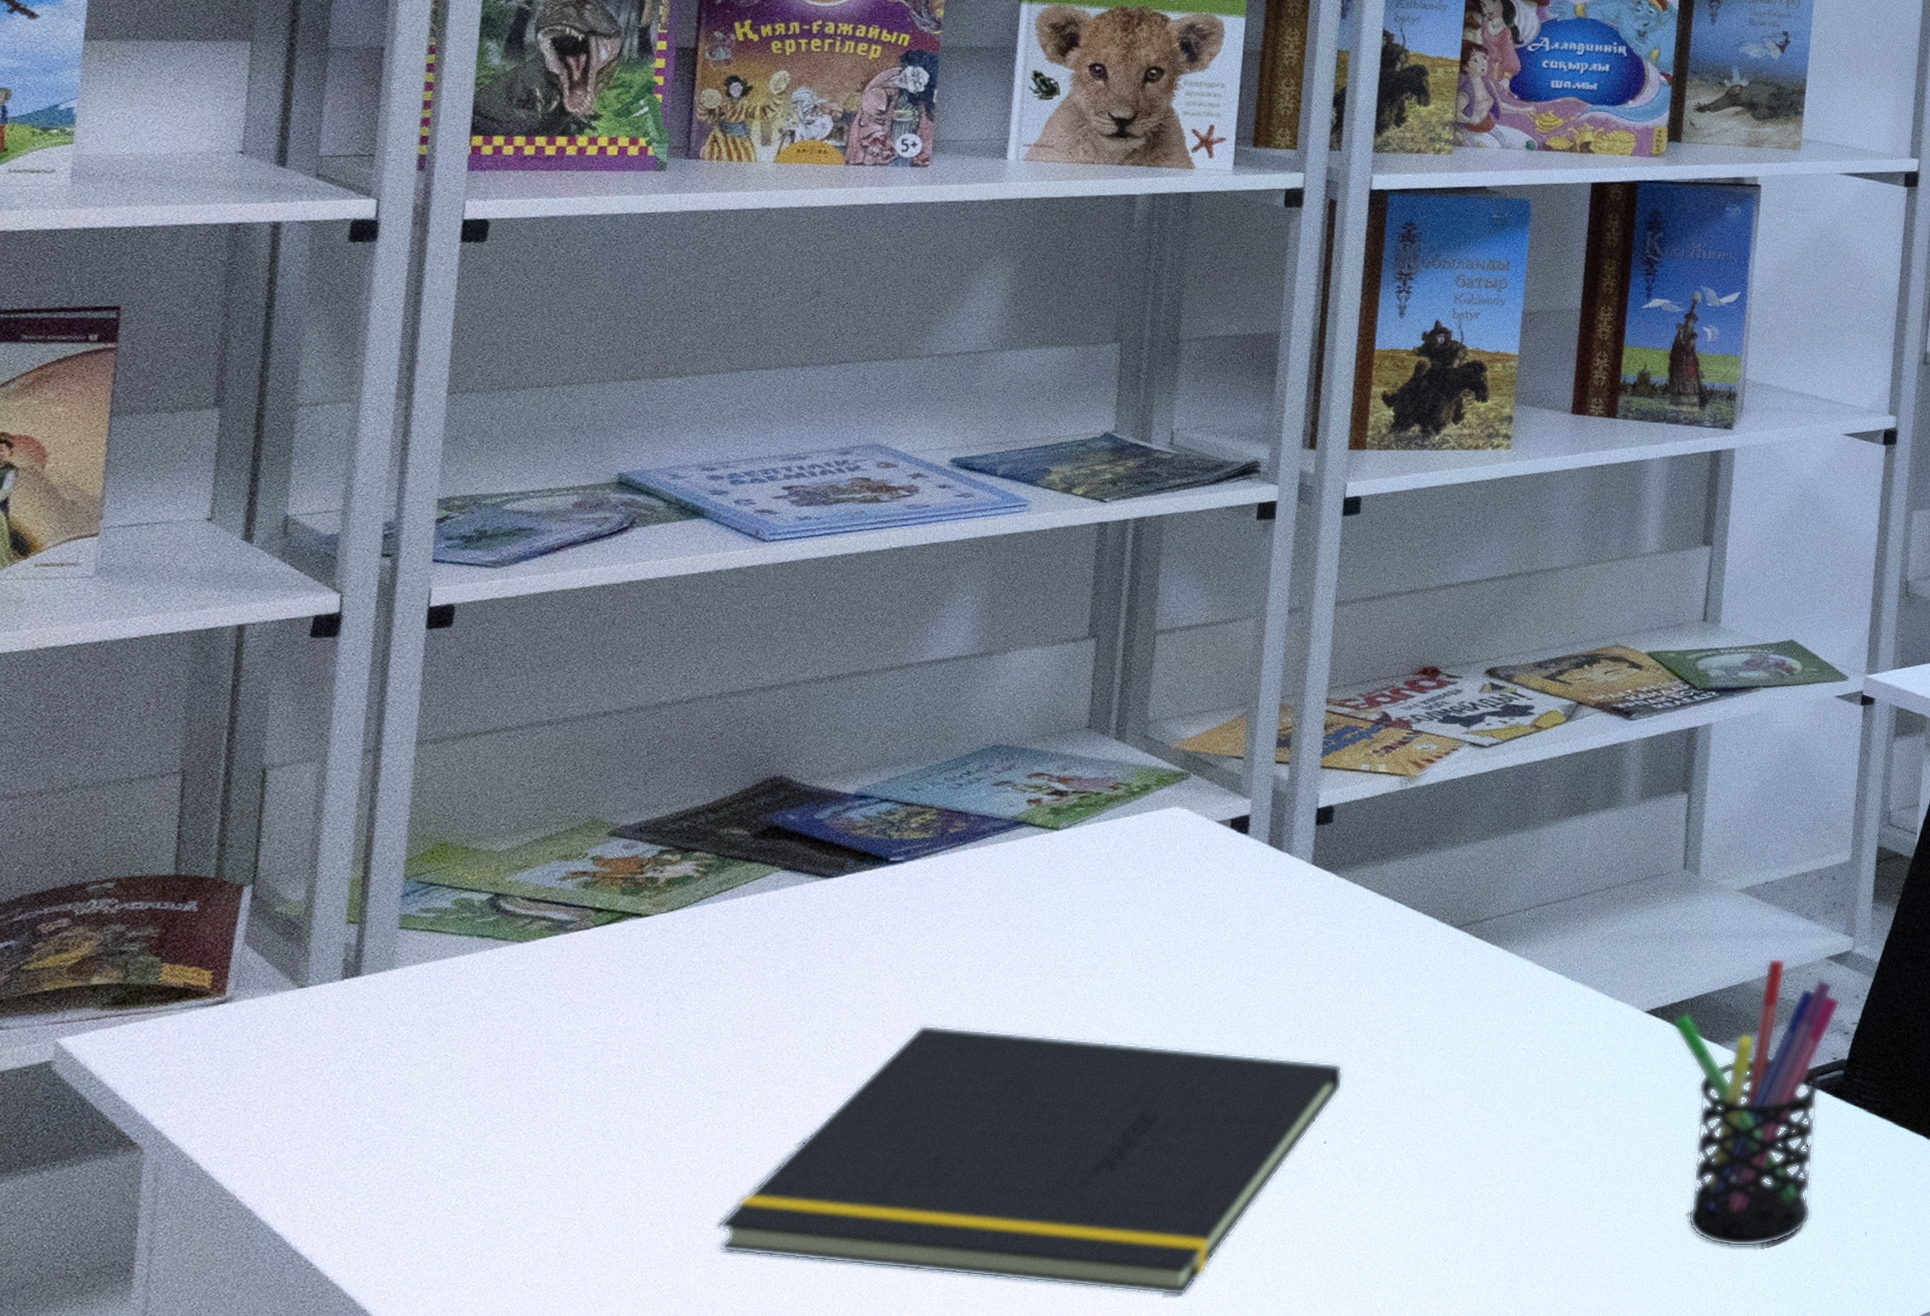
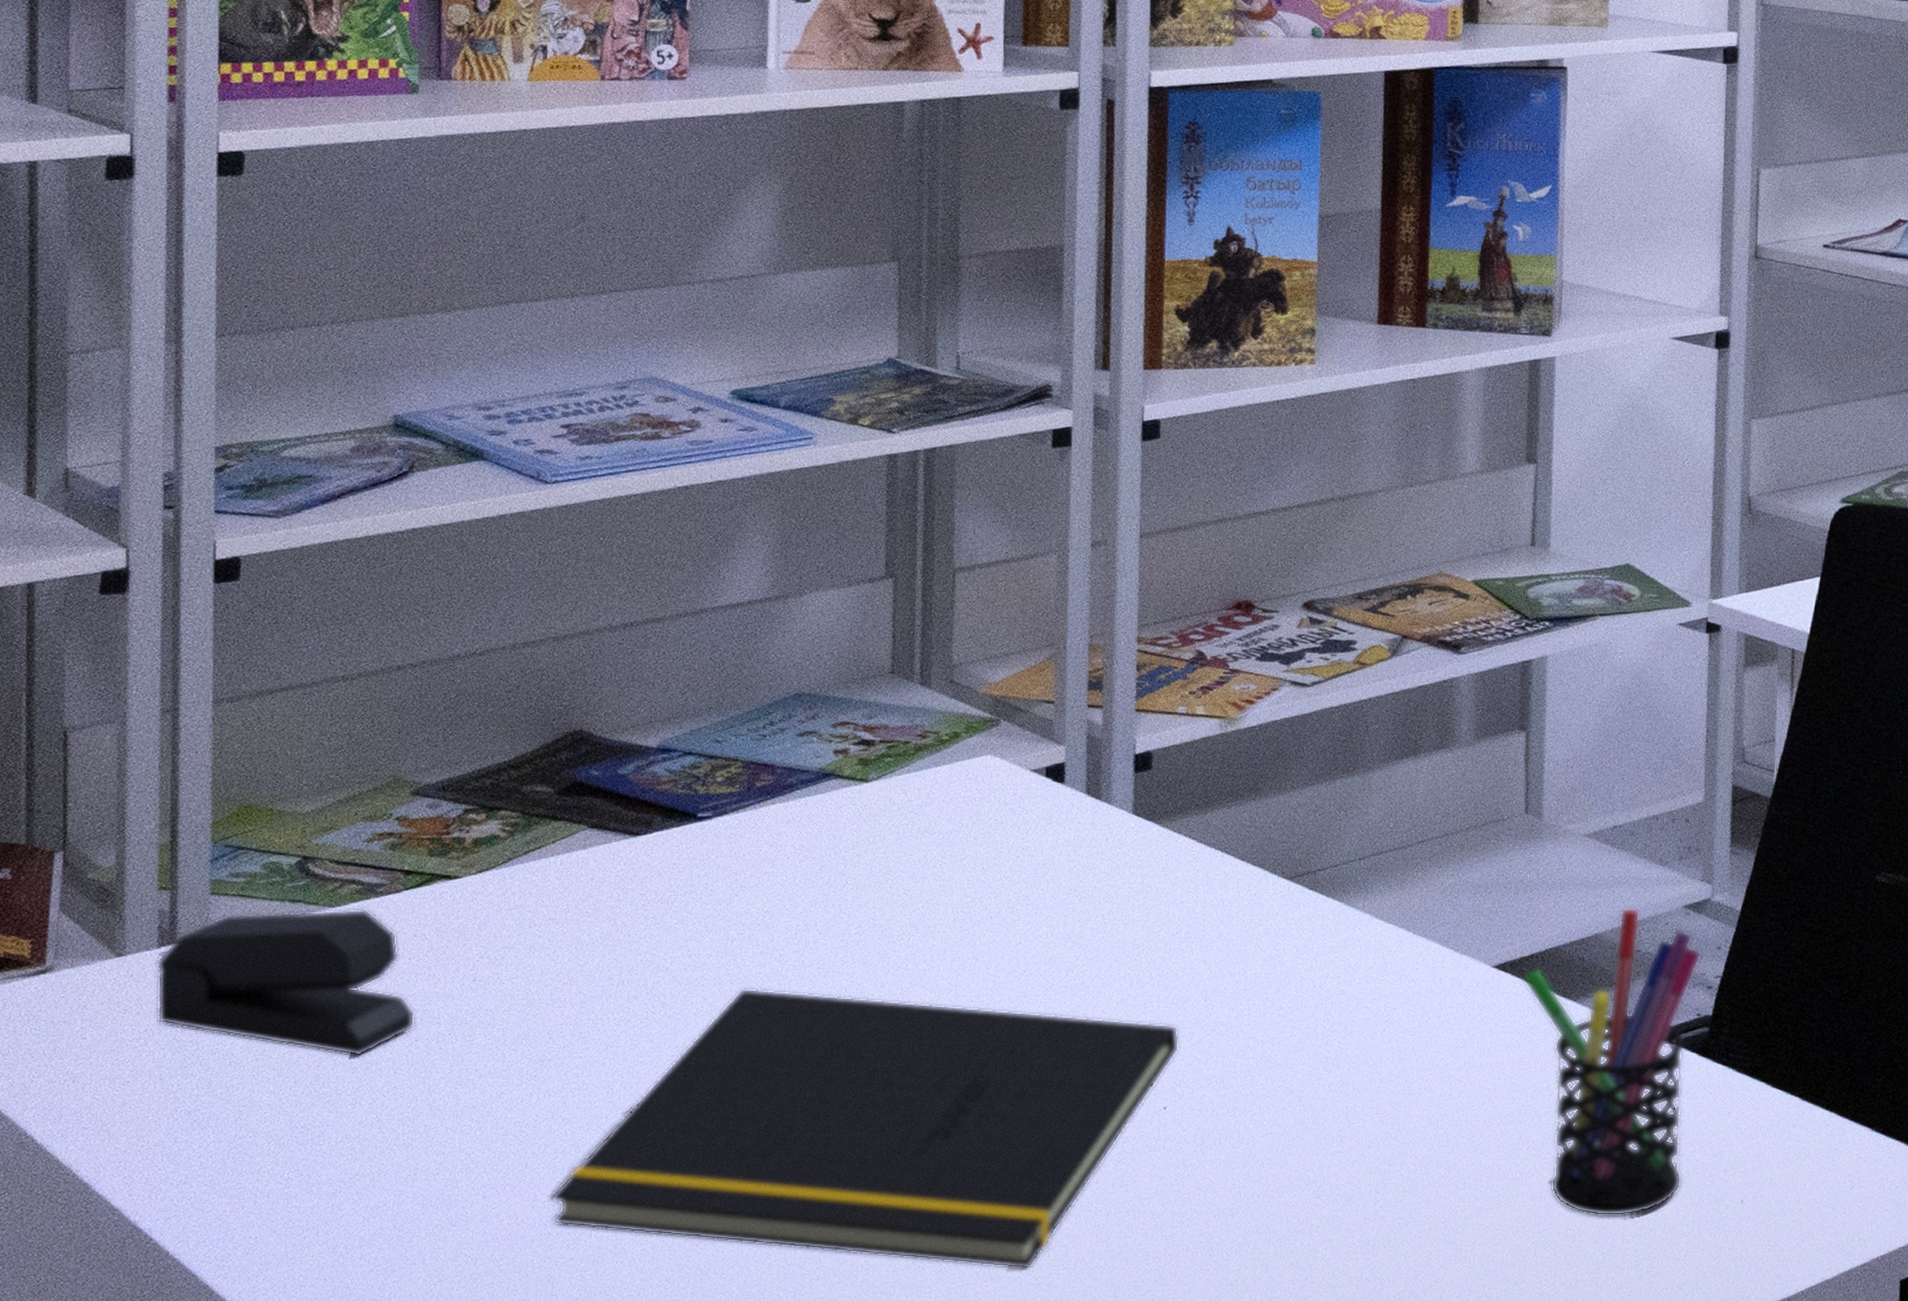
stapler: none [335,944,596,1087] -> present [156,909,415,1056]

